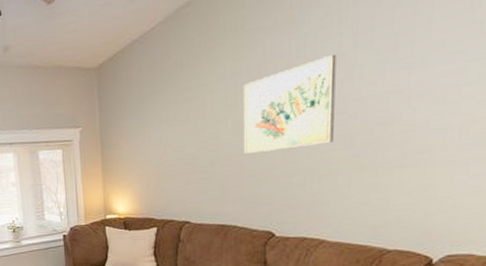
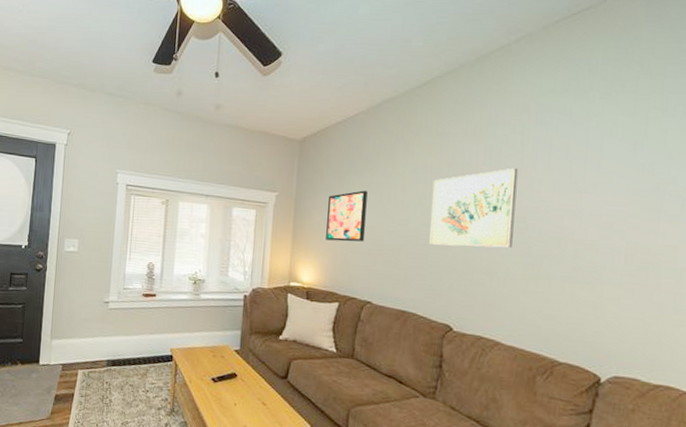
wall art: none [134,109,175,168] -> present [326,190,368,242]

